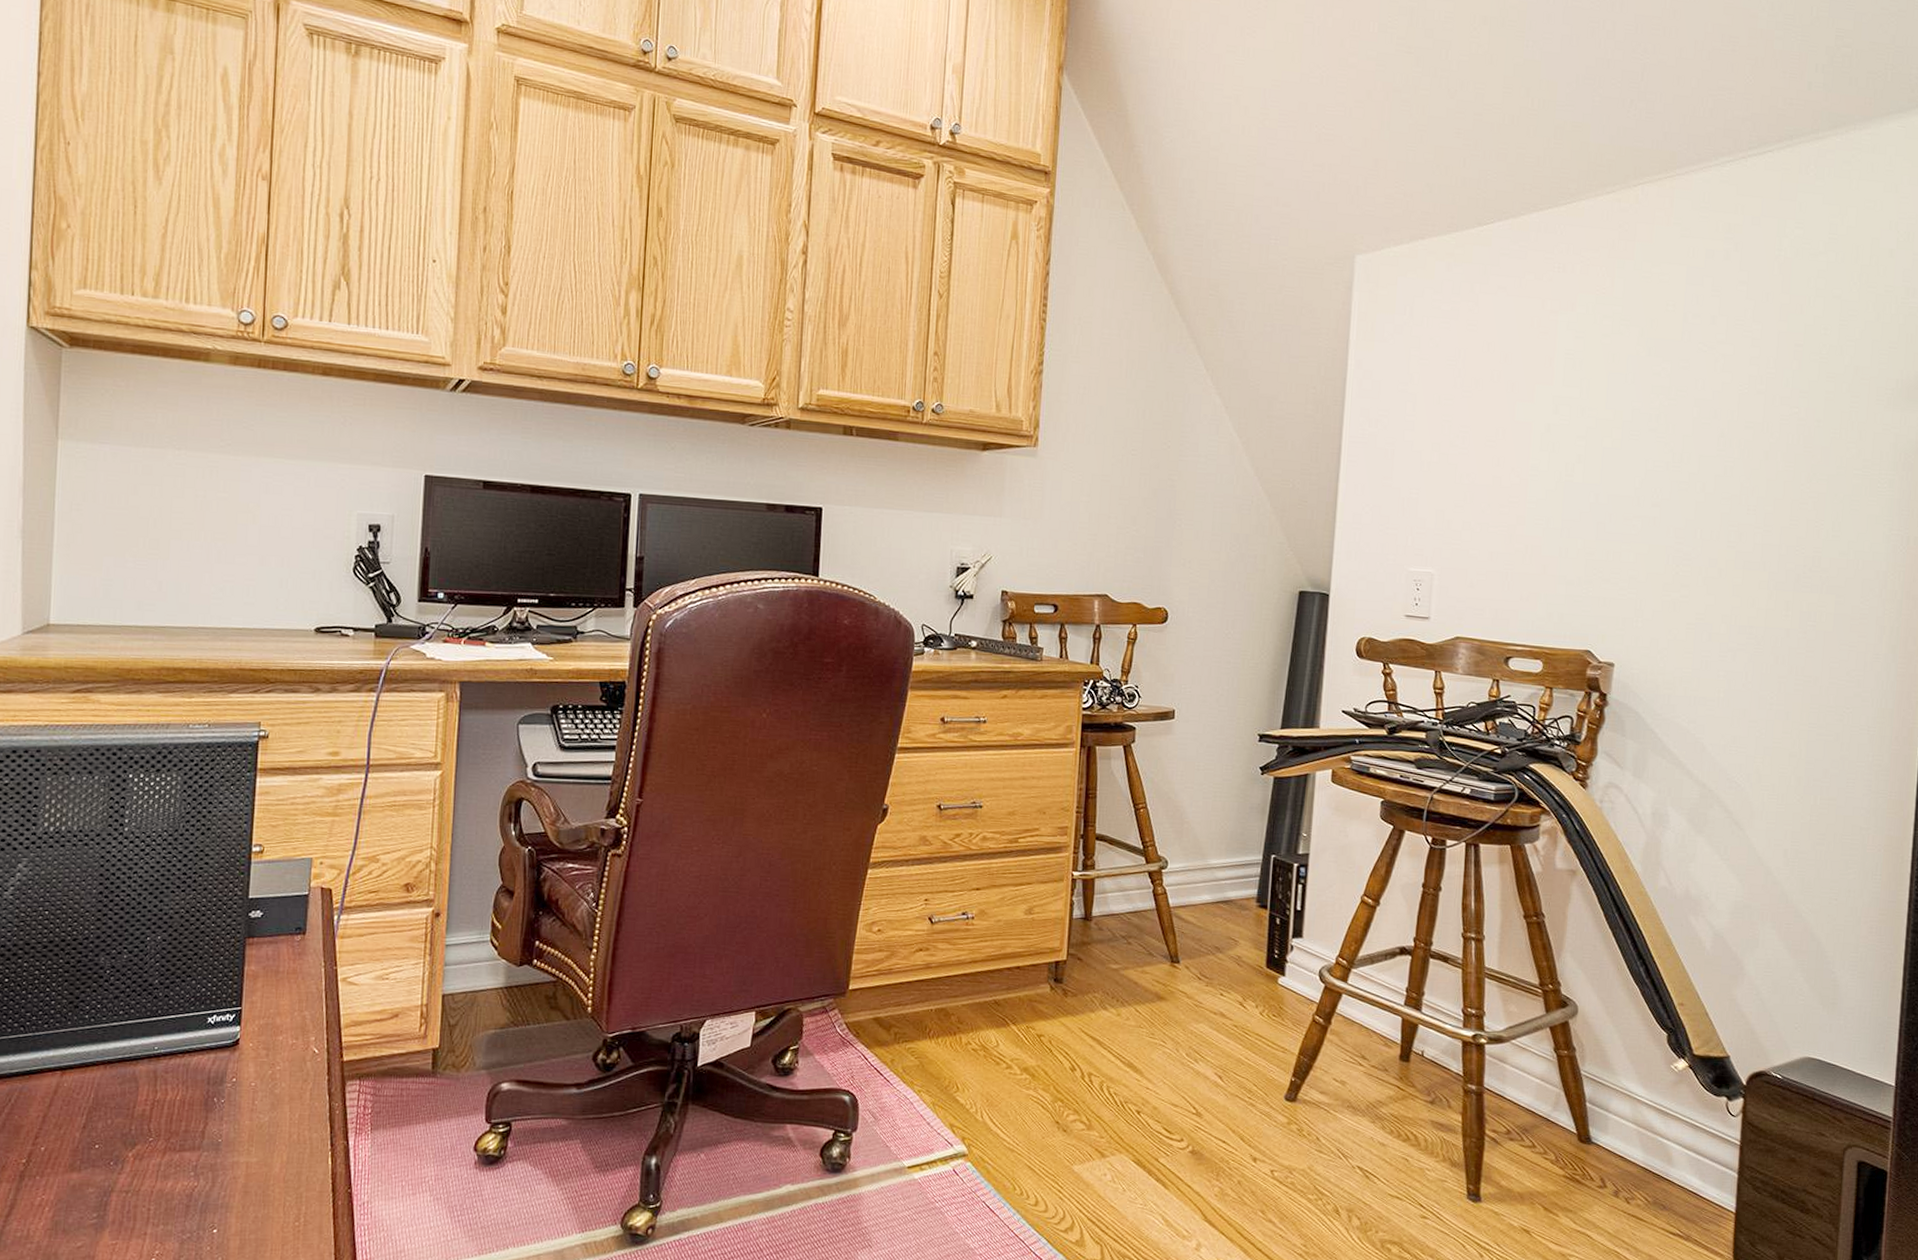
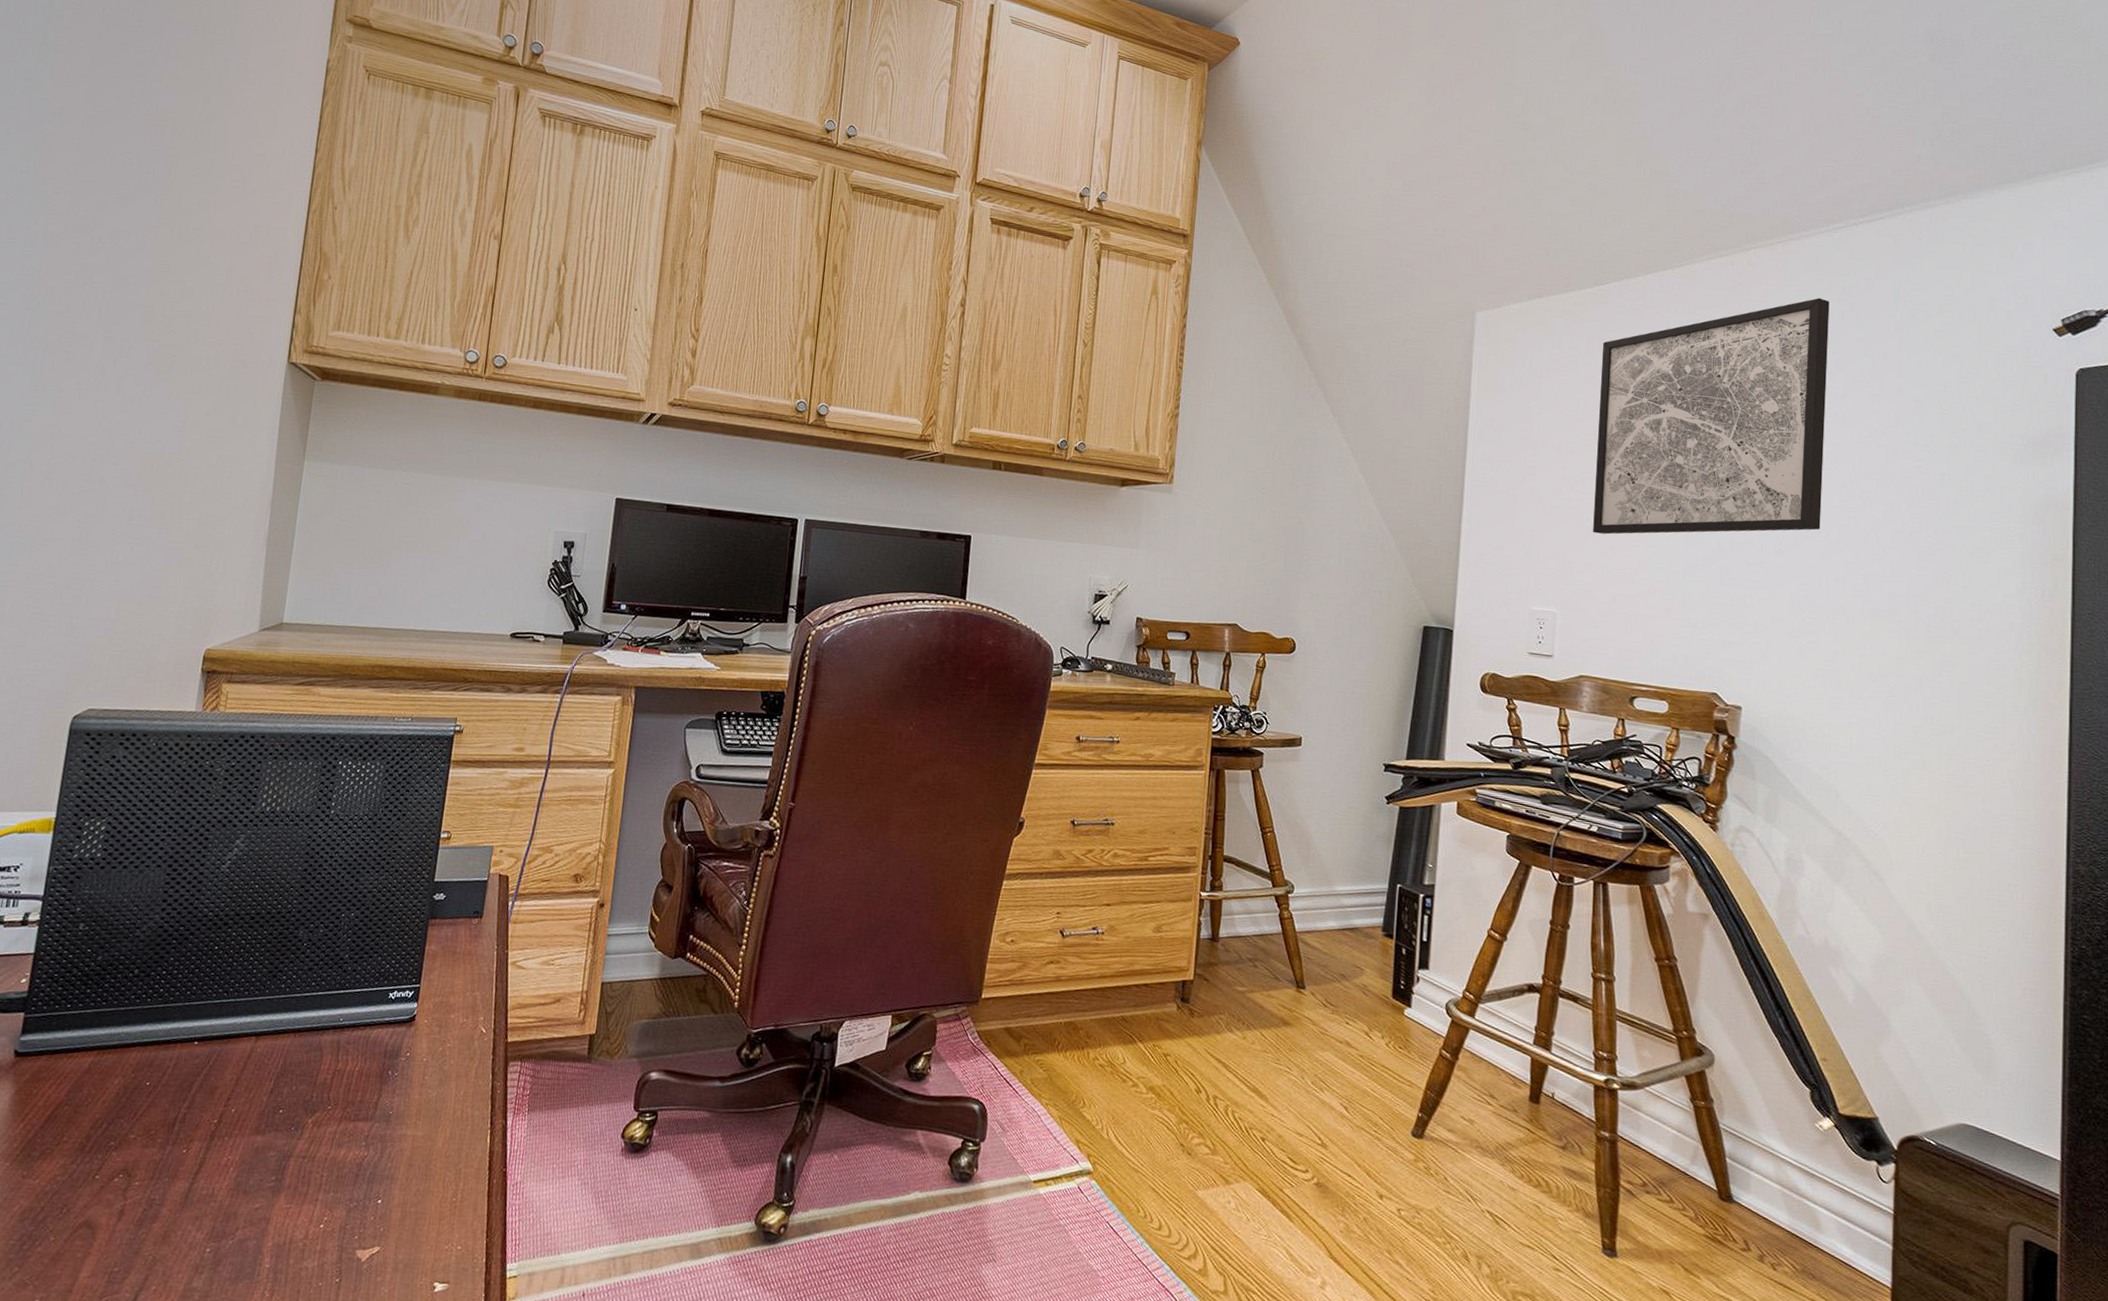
wall art: none [1471,237,1715,491] -> present [1593,298,1830,535]

